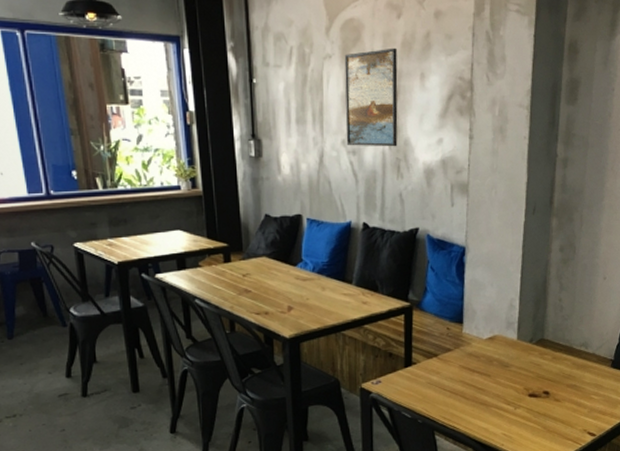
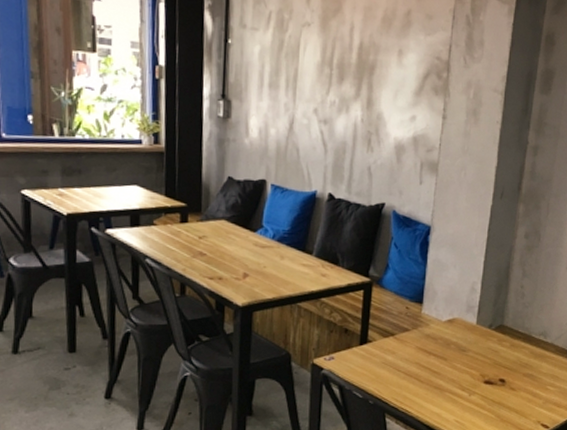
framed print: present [344,48,398,147] -> none [318,22,377,120]

